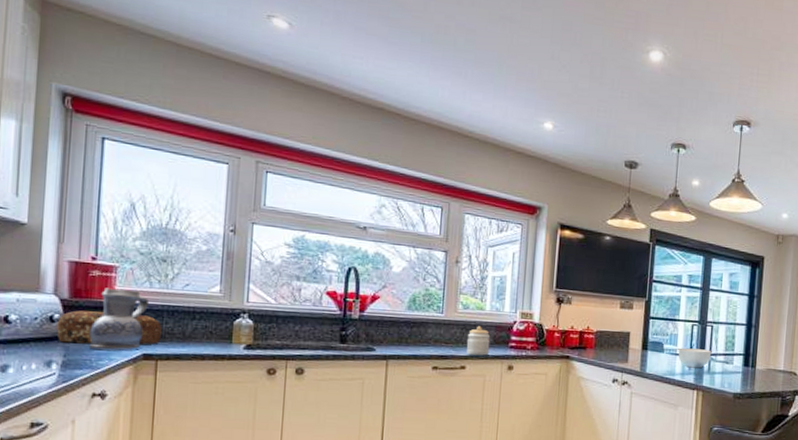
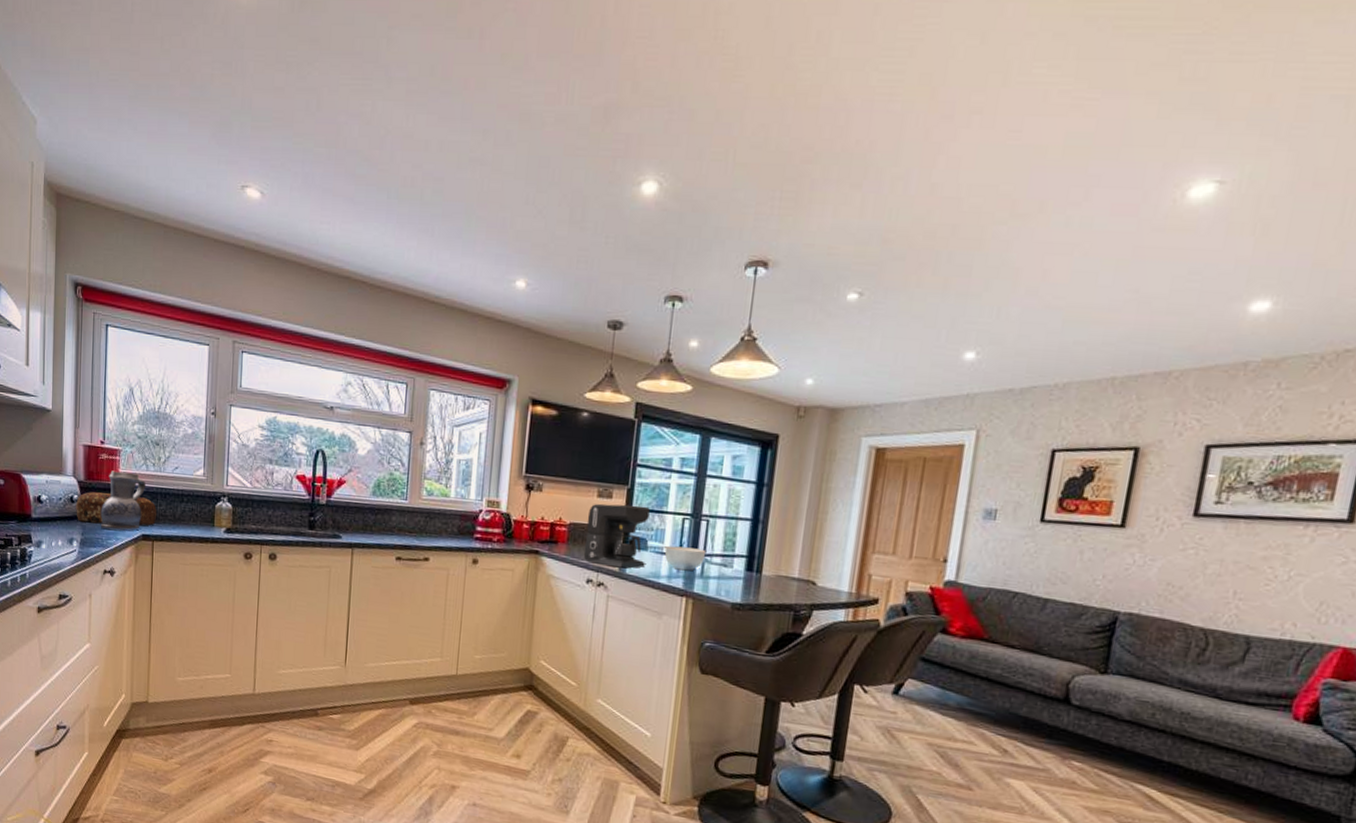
jar: present [466,326,491,356] -> none [429,514,455,547]
coffee maker: none [609,313,665,368] -> present [583,503,650,569]

